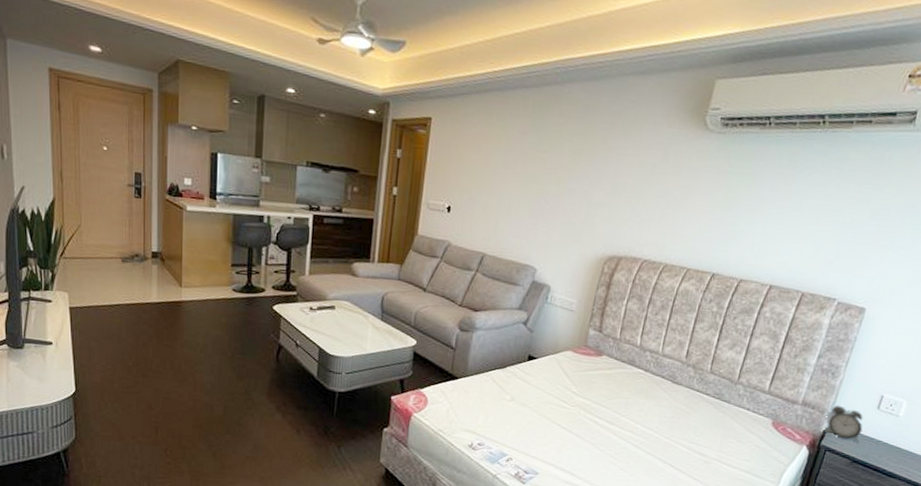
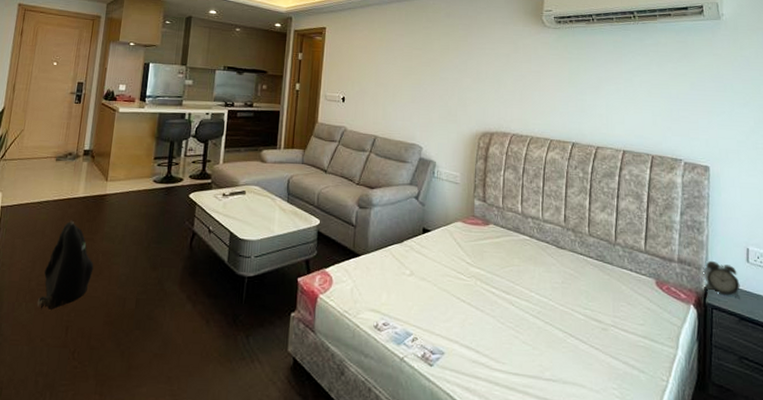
backpack: none [122,325,177,411] -> present [36,219,94,310]

